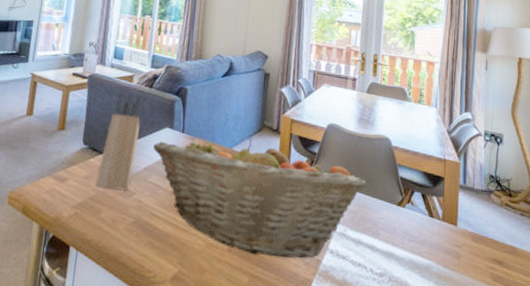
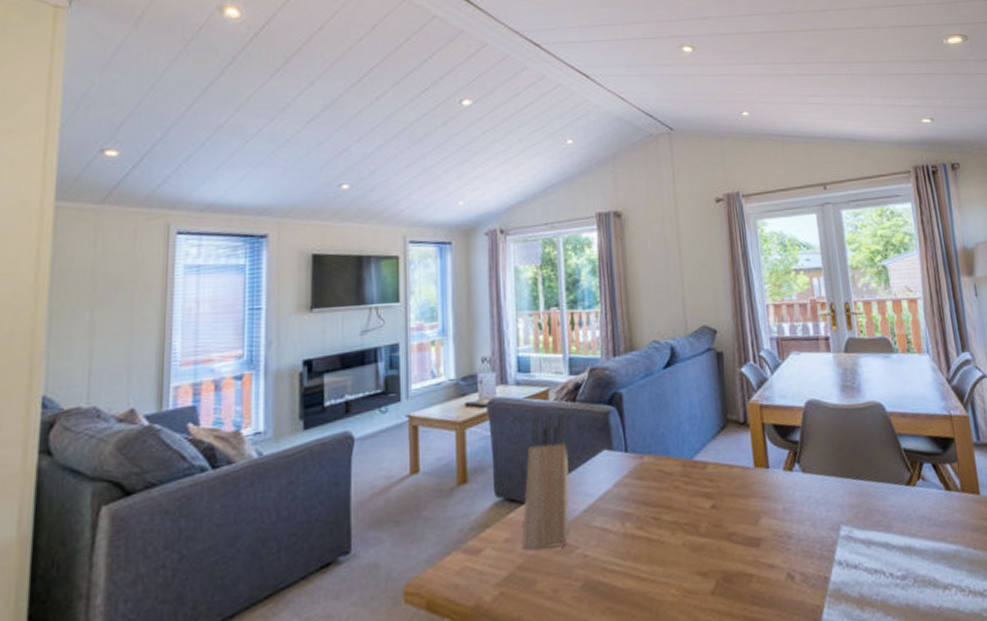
fruit basket: present [152,137,366,259] -> none [589,439,865,591]

